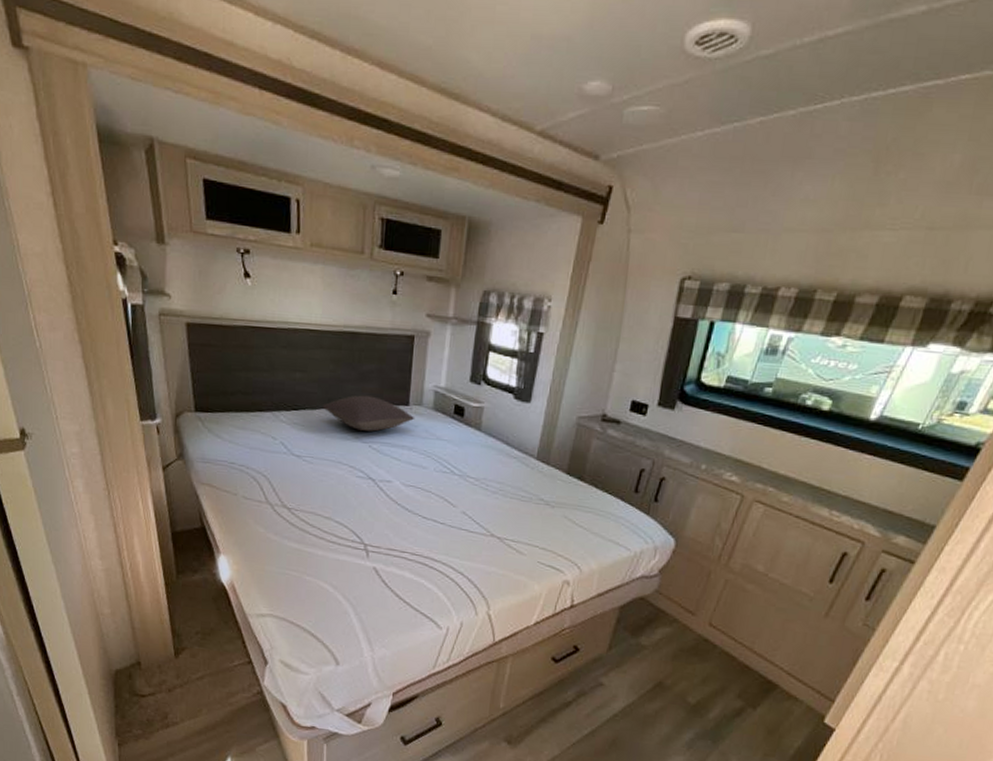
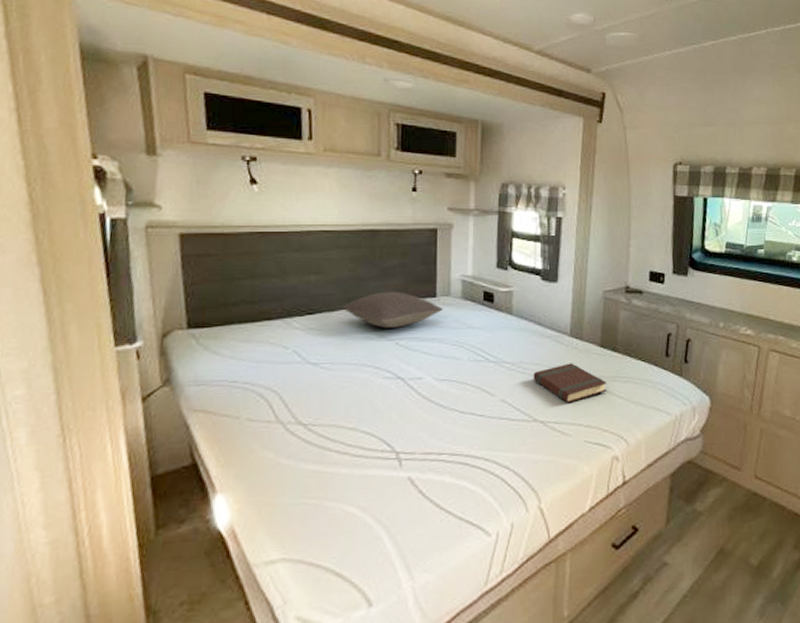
book: none [494,485,569,525] -> present [533,363,607,403]

